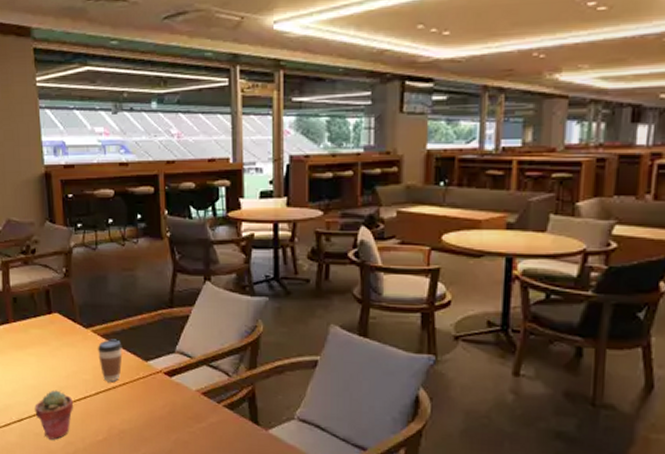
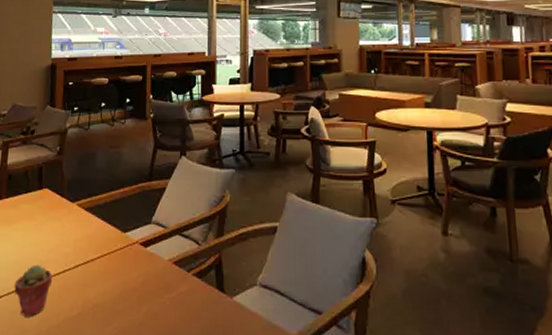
coffee cup: present [98,339,123,382] -> none [81,212,104,254]

